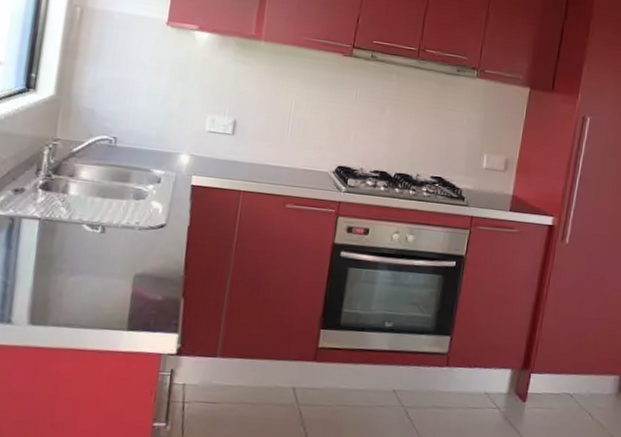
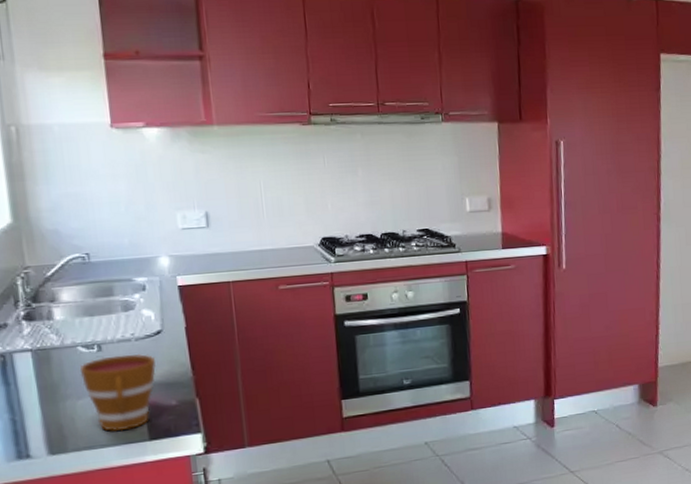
cup: none [78,239,152,316] -> present [80,354,156,432]

